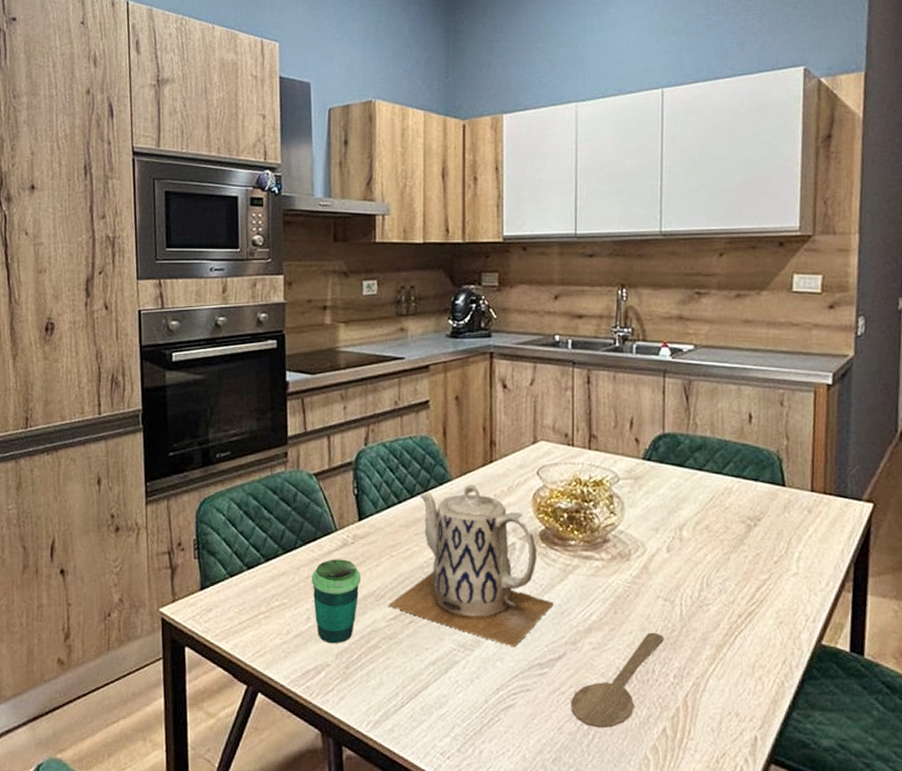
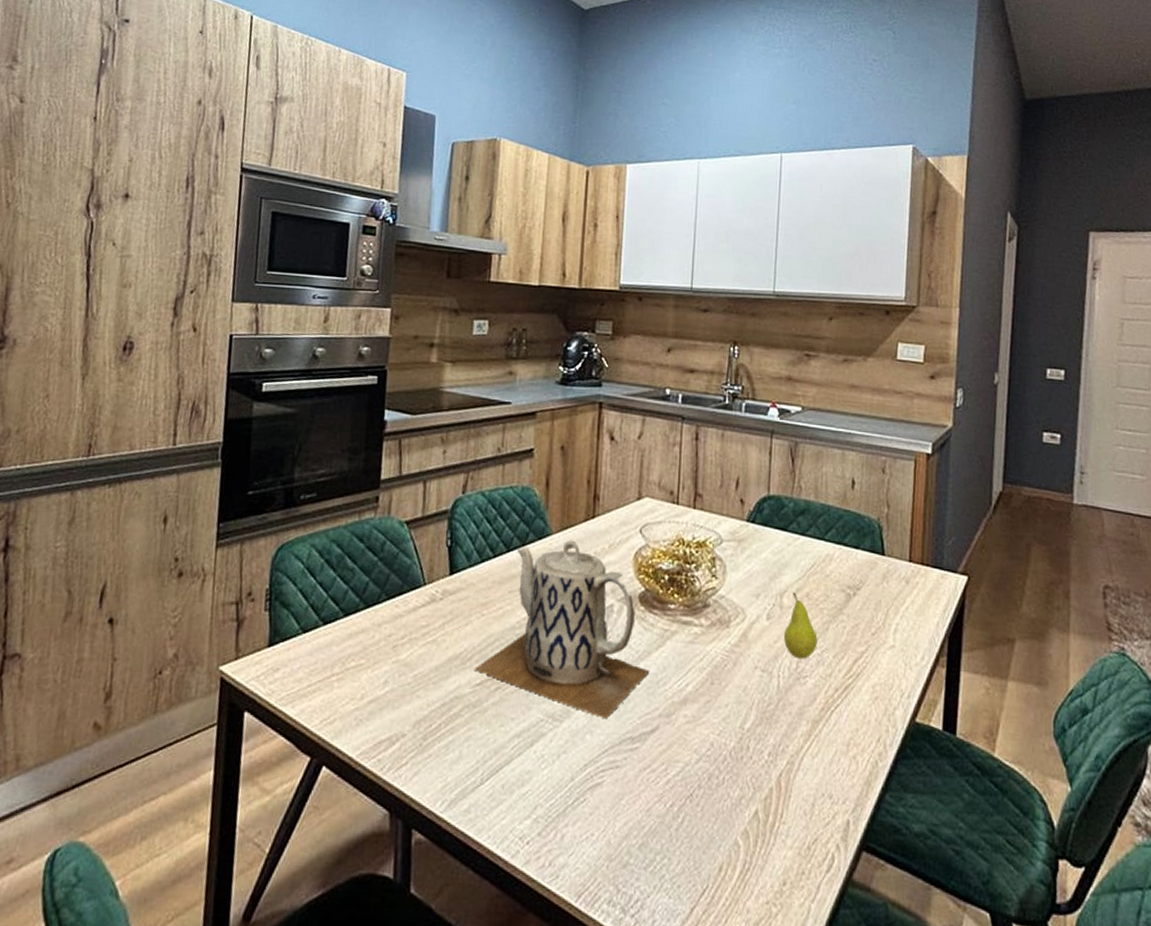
cup: present [311,559,361,644] -> none [392,616,448,711]
wooden spoon: present [571,632,664,729] -> none [661,705,760,811]
fruit: none [684,525,719,588] -> present [783,592,818,659]

